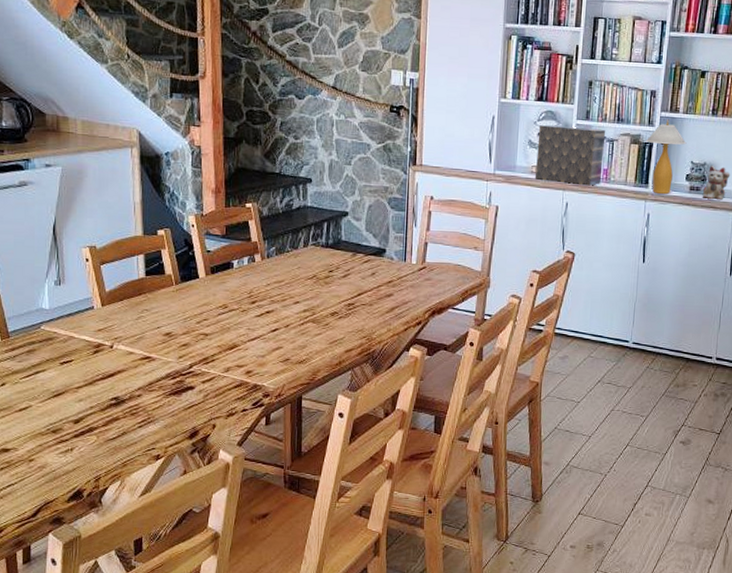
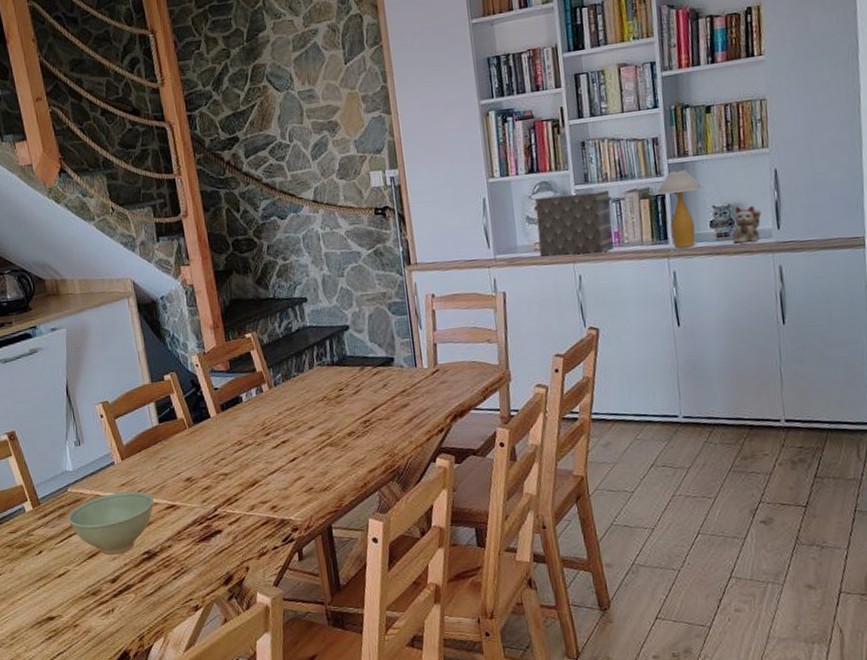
bowl: none [37,337,129,397] -> present [67,491,154,555]

